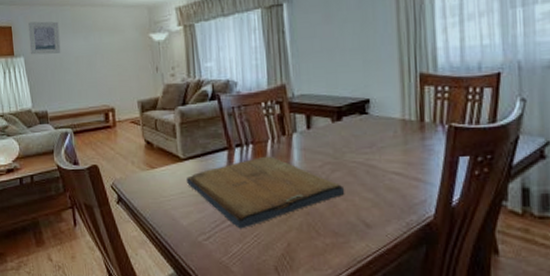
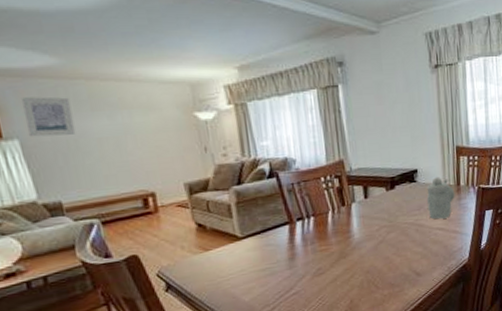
religious icon: present [186,156,345,229] -> none [245,225,399,296]
teapot: none [380,110,418,161] -> present [426,177,455,219]

